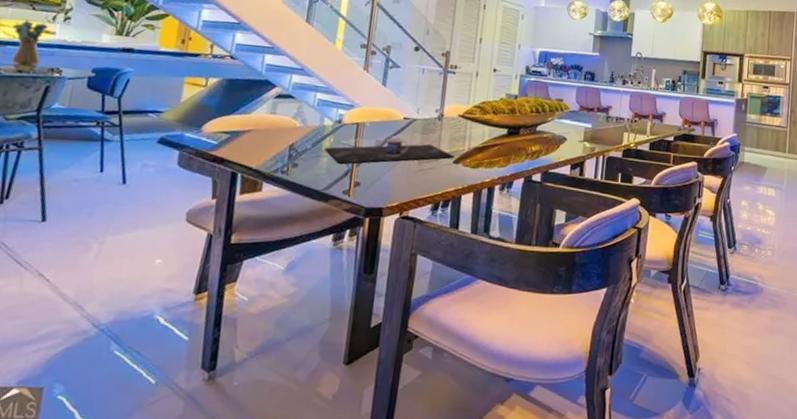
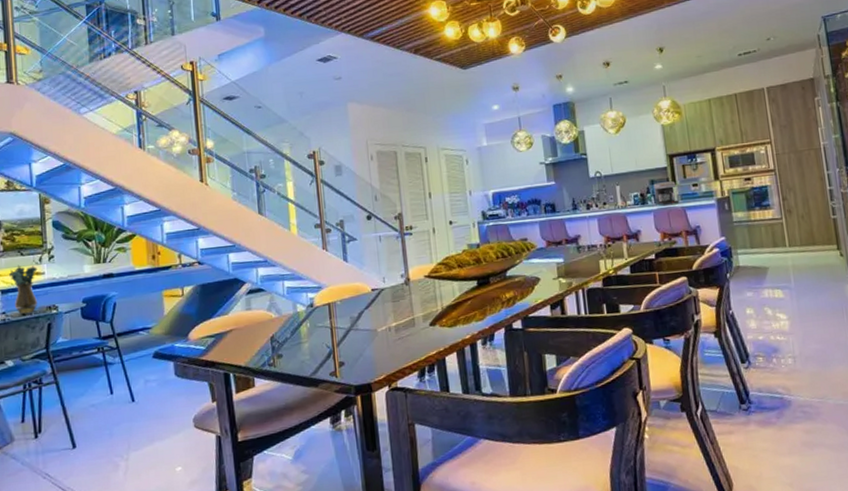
place setting: present [325,138,455,164] -> none [303,310,430,347]
coffee maker: none [684,74,705,96] -> present [653,181,680,206]

